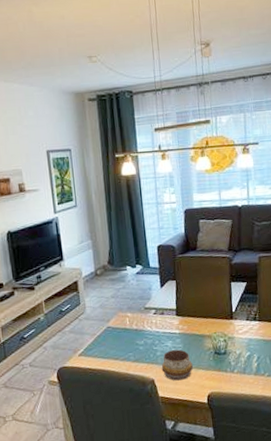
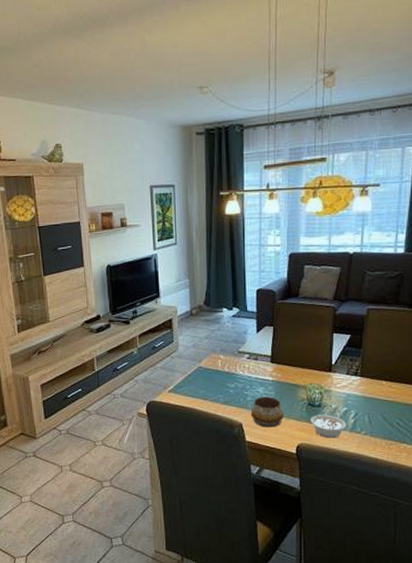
legume: none [217,358,251,384] -> present [310,410,347,438]

